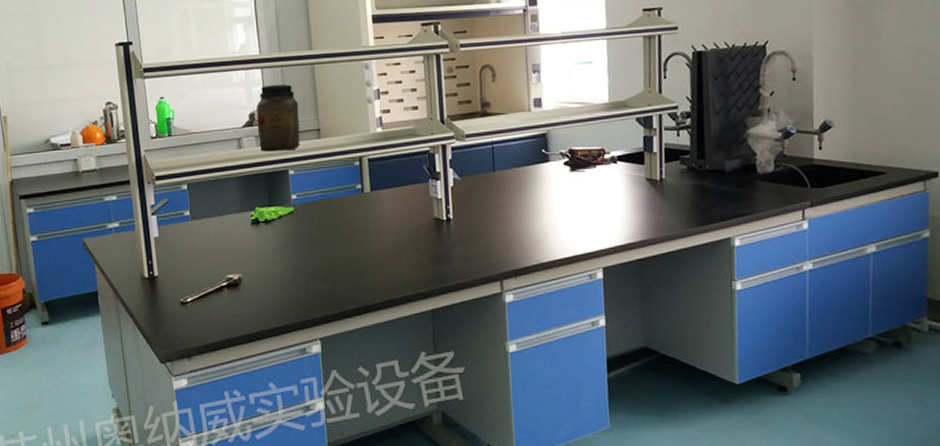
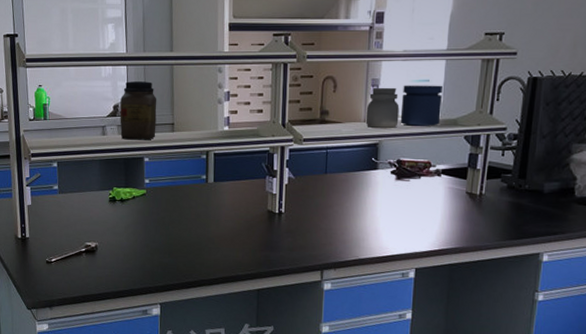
jar: none [529,72,566,117] -> present [365,87,399,128]
jar: none [566,66,609,112] -> present [400,85,442,126]

